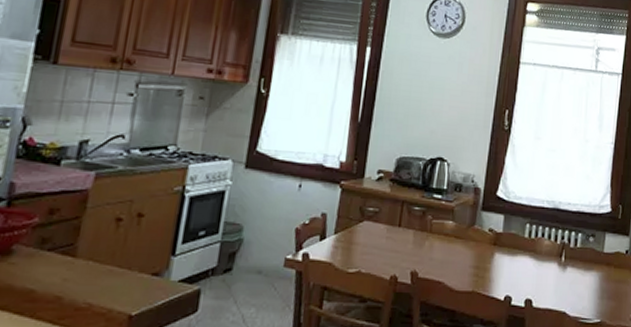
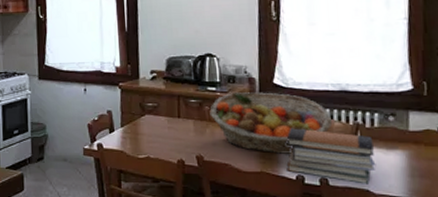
fruit basket: none [431,202,543,272] -> present [210,92,332,154]
book stack: none [497,244,575,306] -> present [286,128,377,184]

